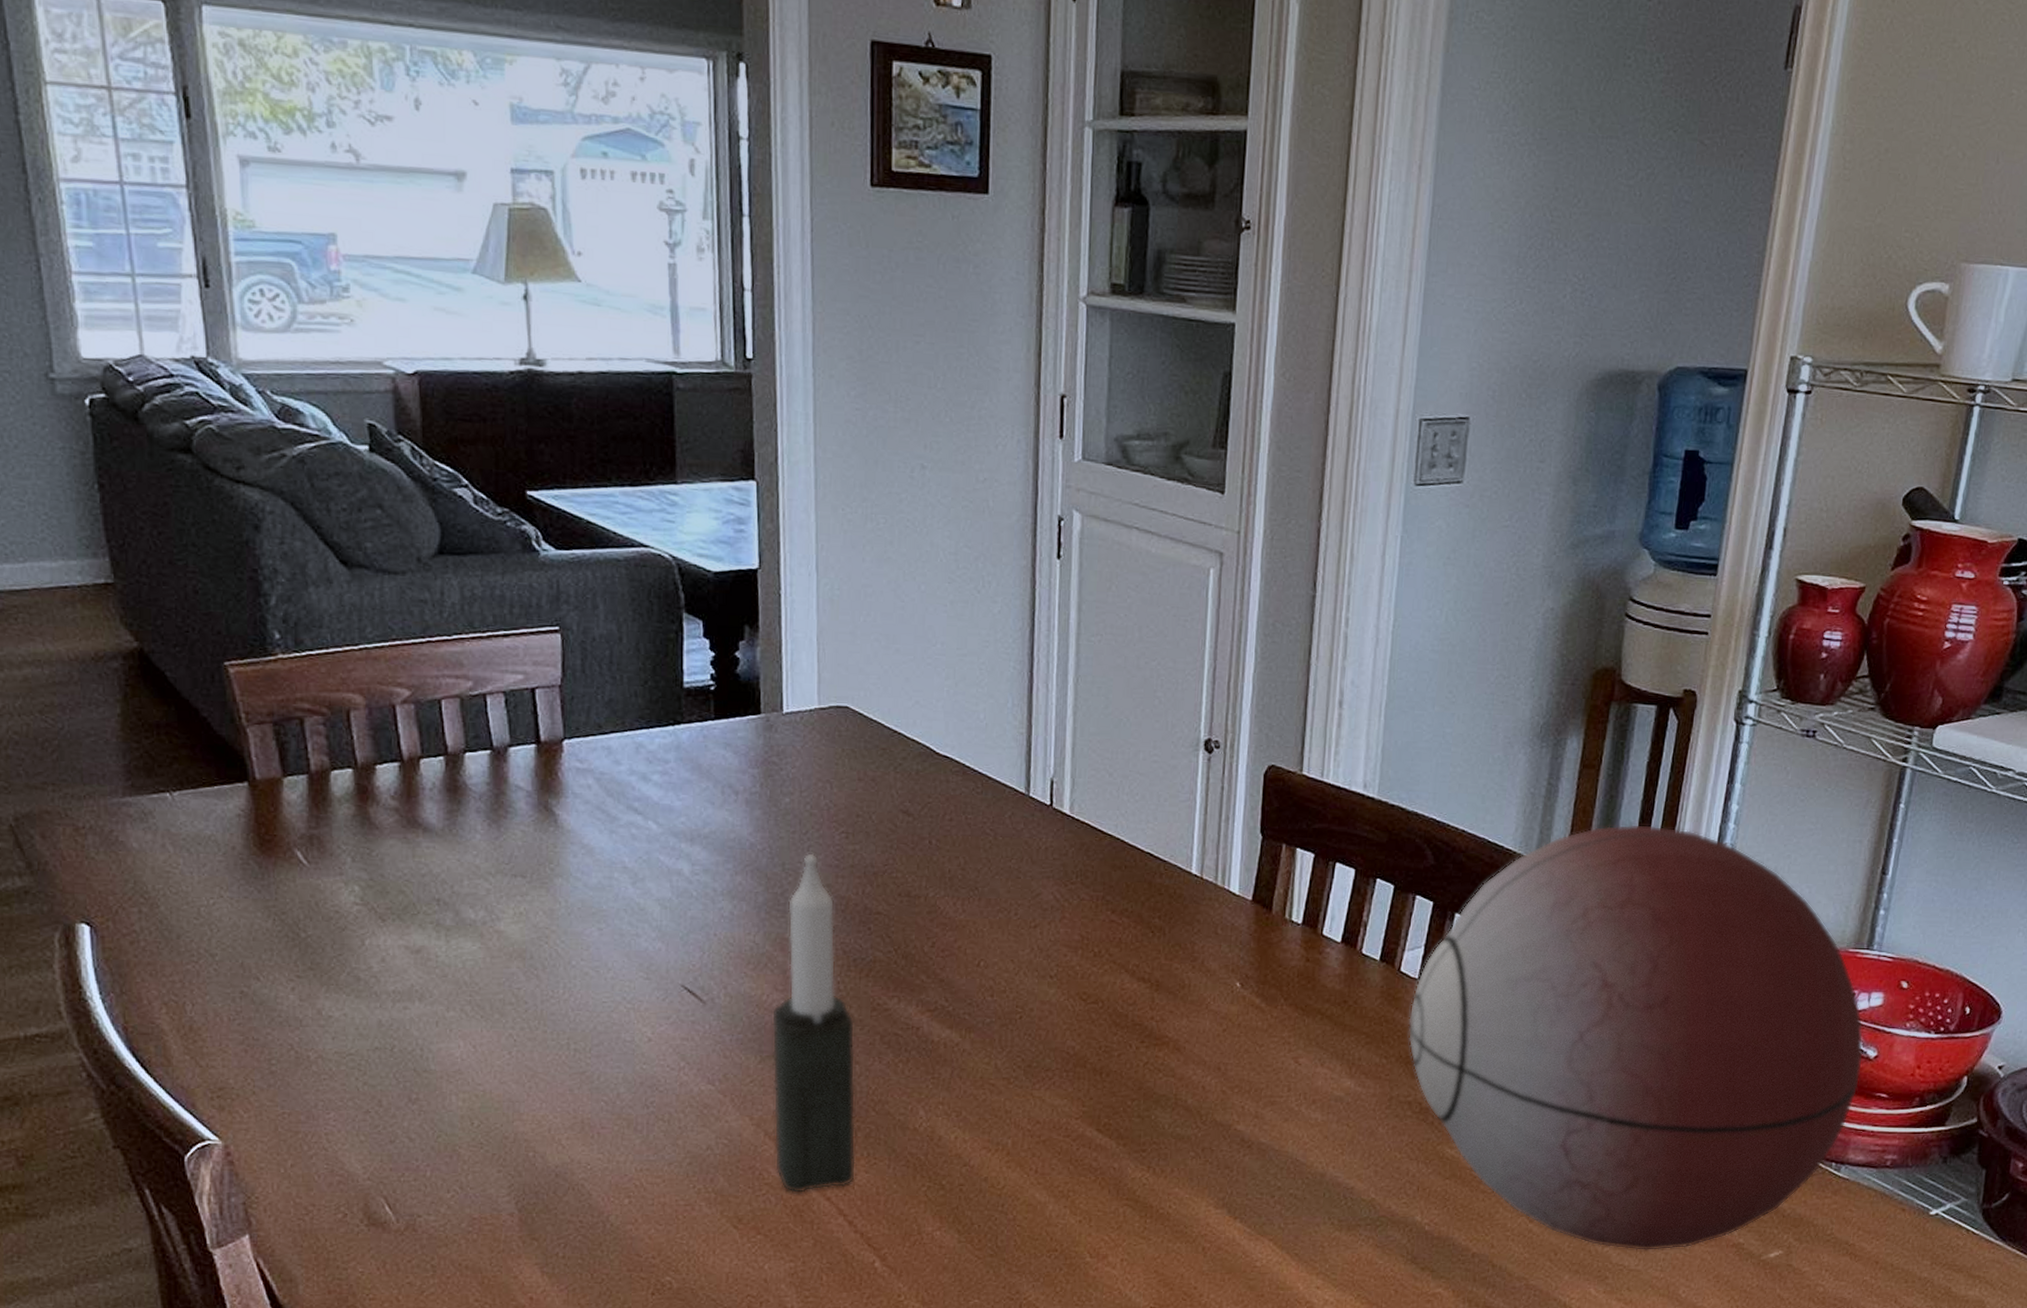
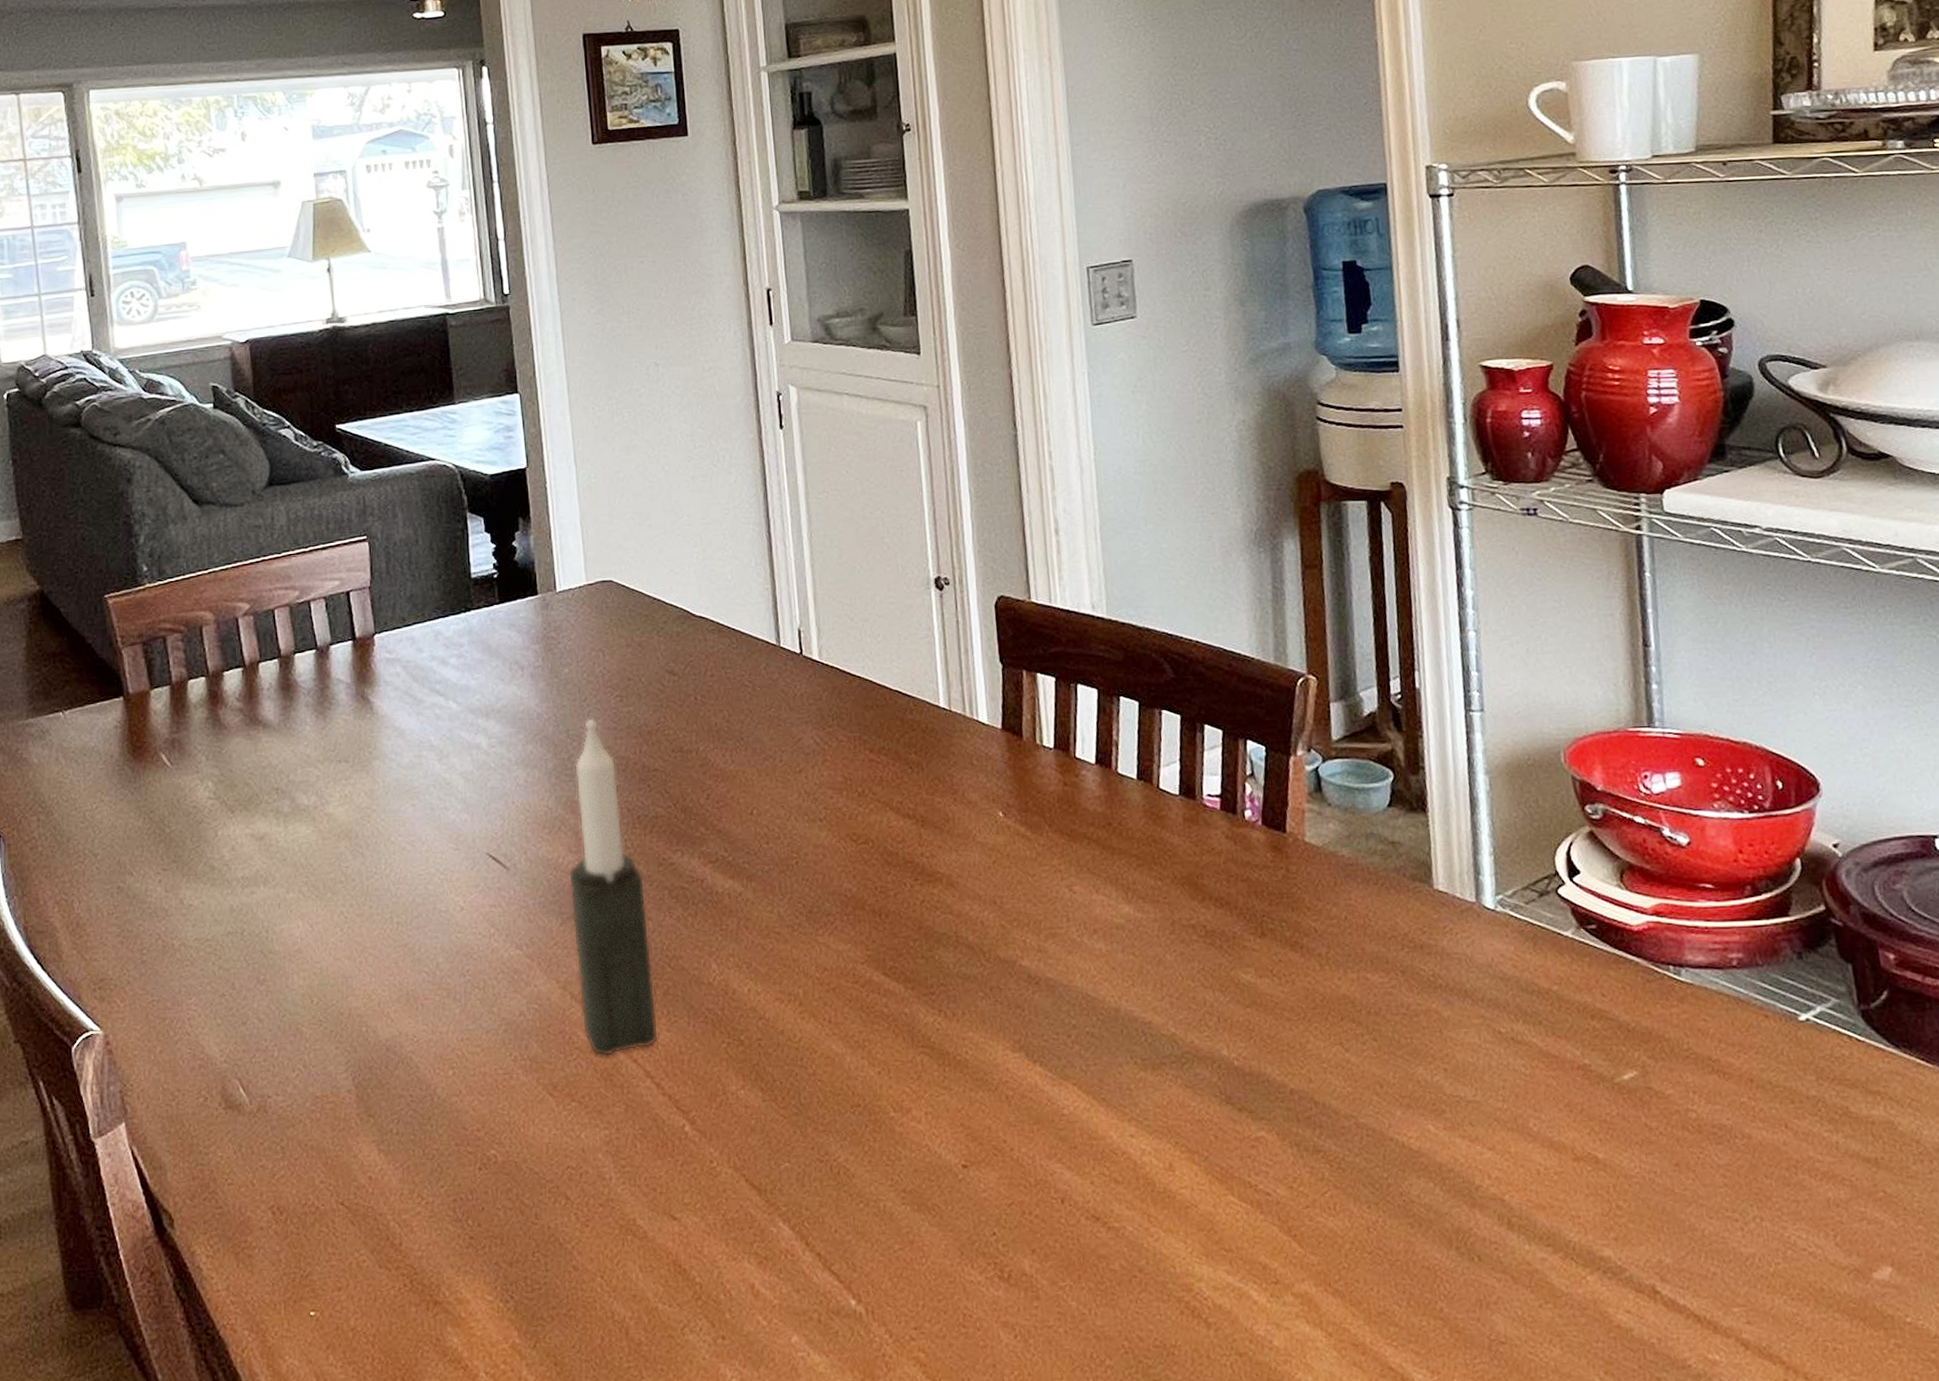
decorative orb: present [1408,823,1864,1251] -> none [1176,618,1678,1079]

